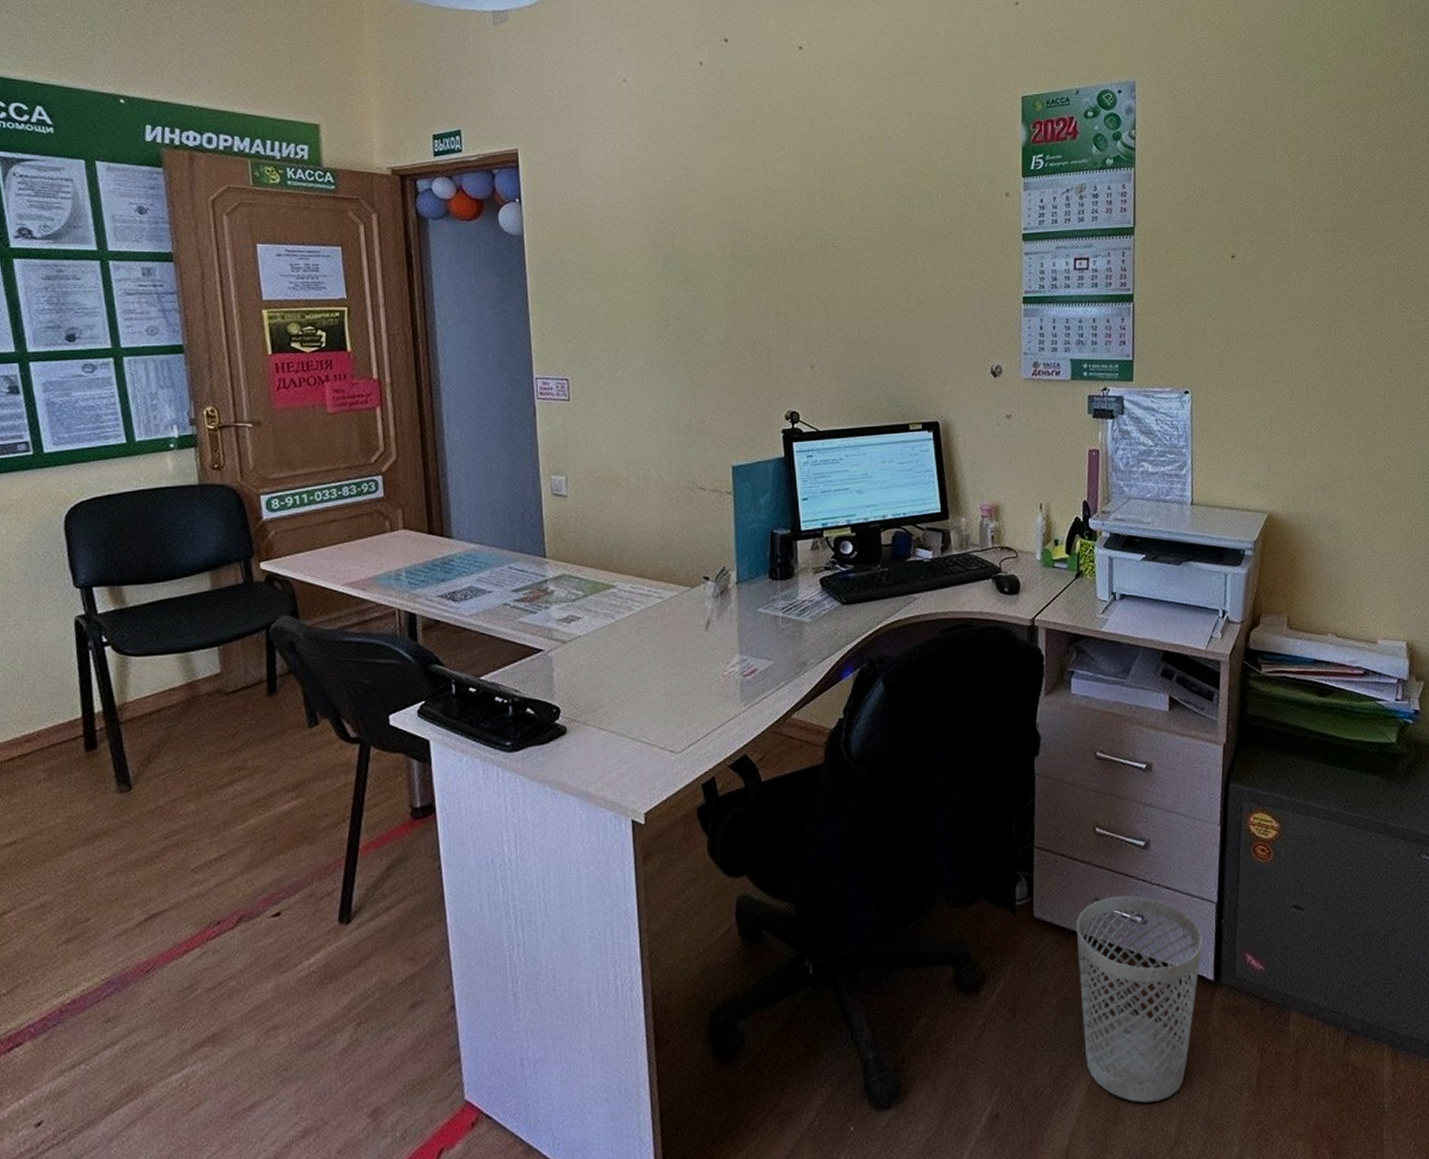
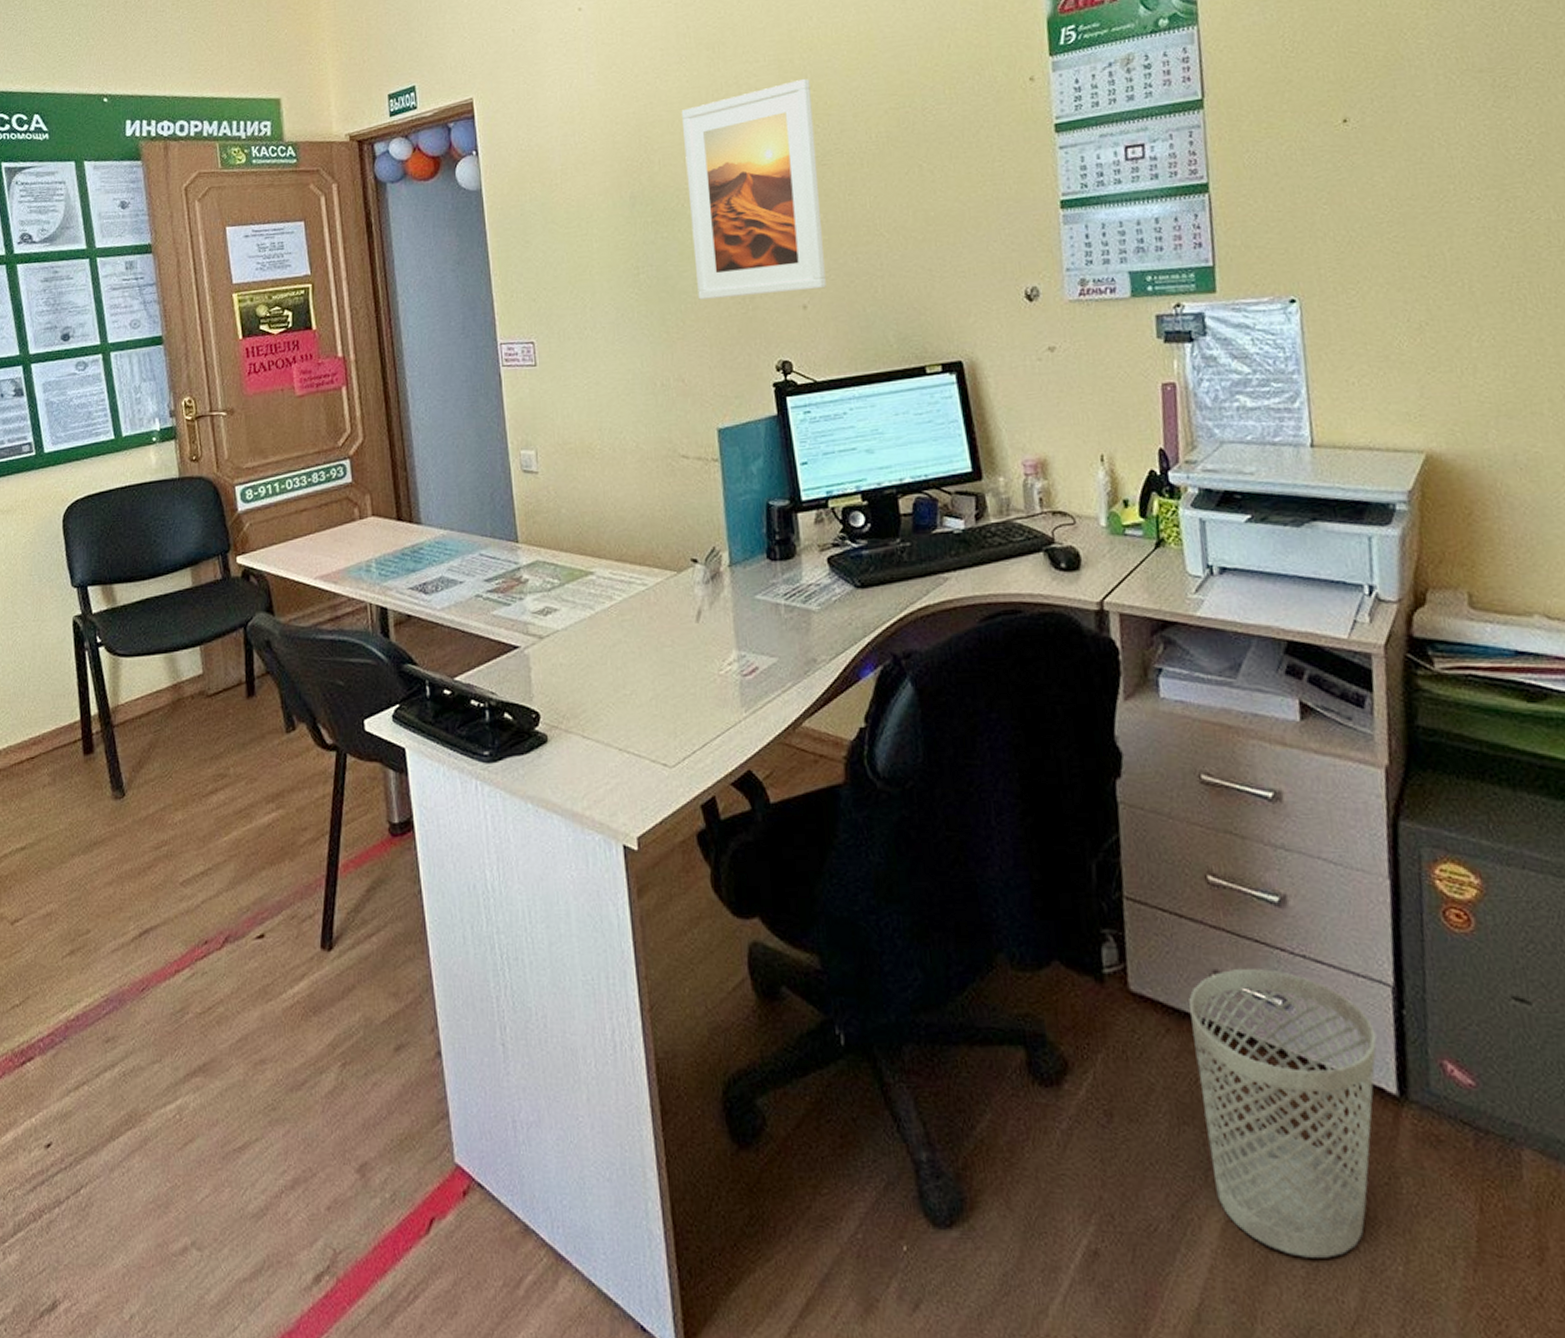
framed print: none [713,171,831,353] -> present [681,79,826,300]

